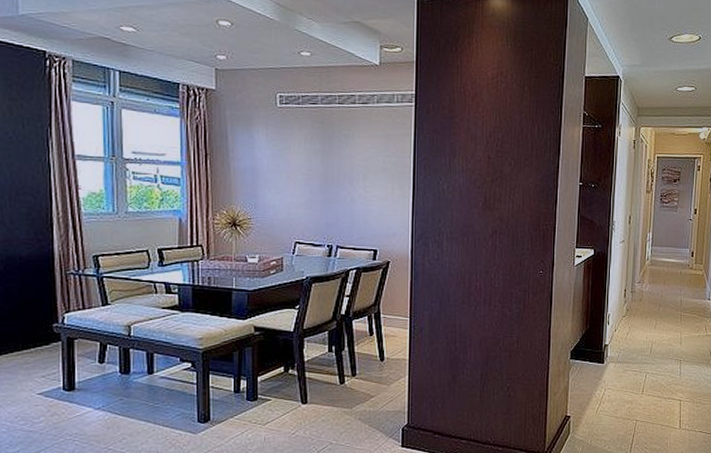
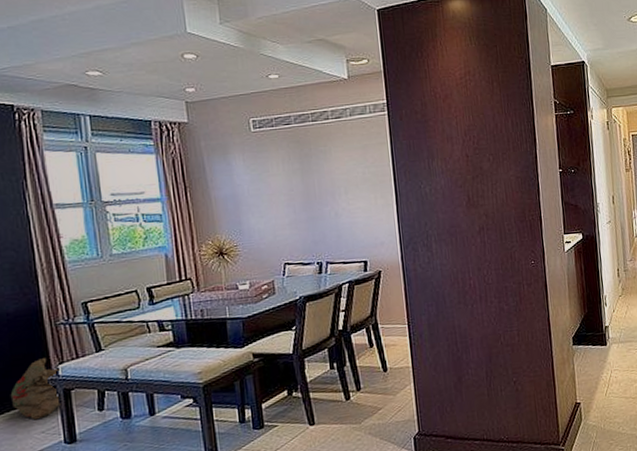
bag: none [15,305,67,364] -> present [10,358,61,421]

